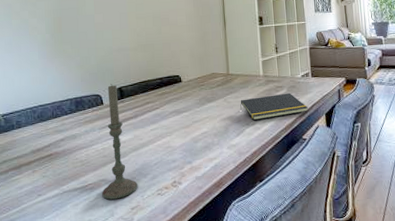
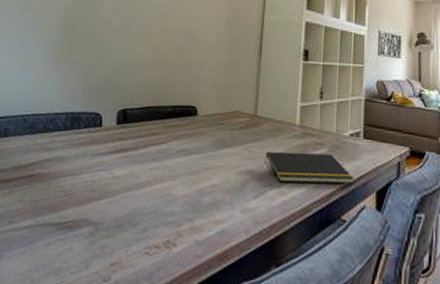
candle: present [102,83,138,200] -> none [80,102,124,248]

